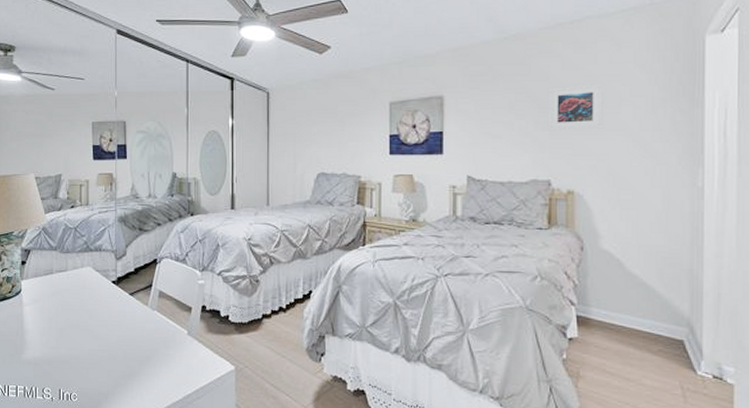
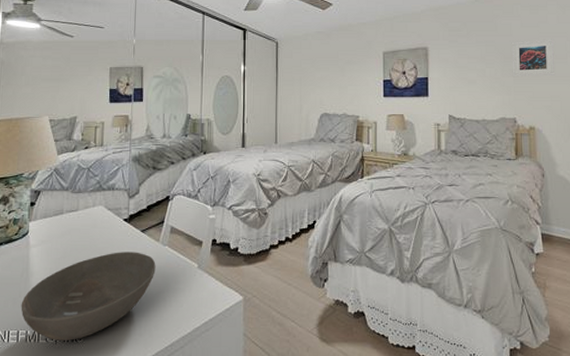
bowl: none [18,314,145,399] -> present [21,252,156,341]

